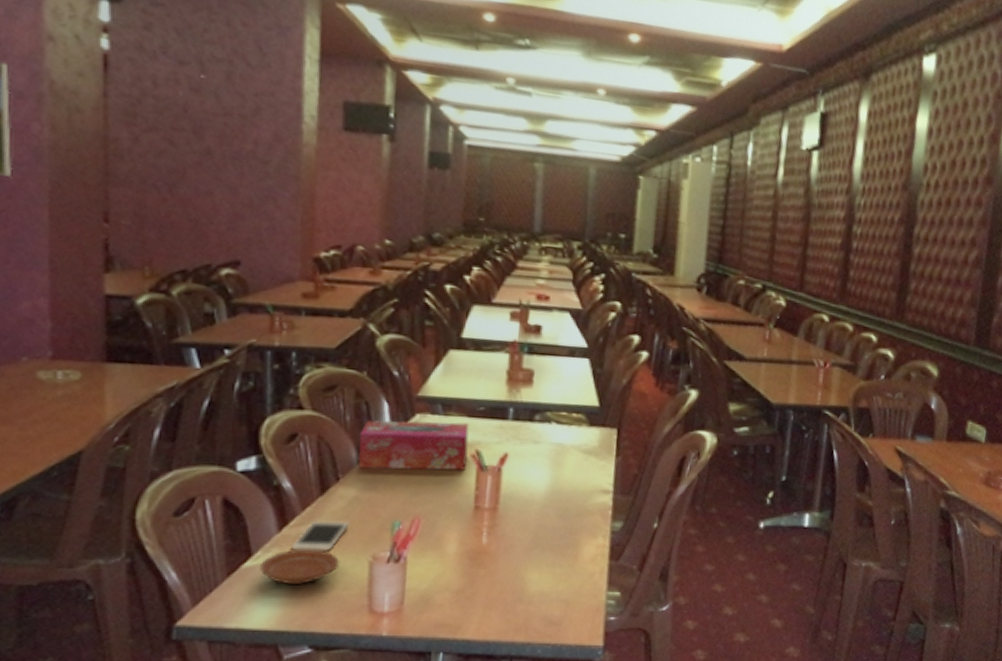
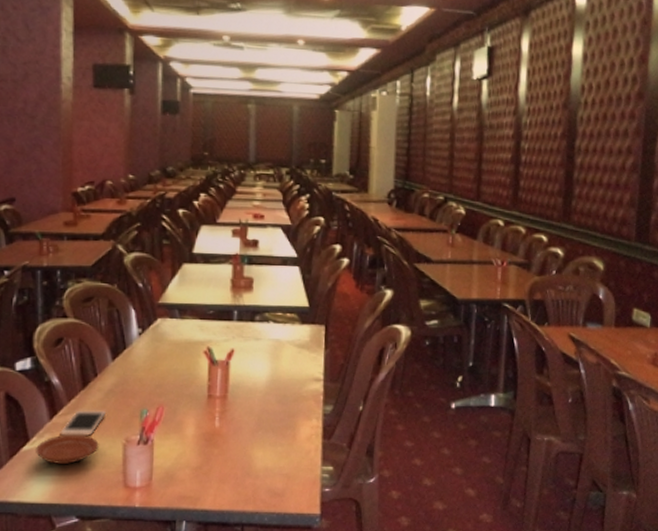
tissue box: present [358,420,469,470] -> none [112,324,201,366]

